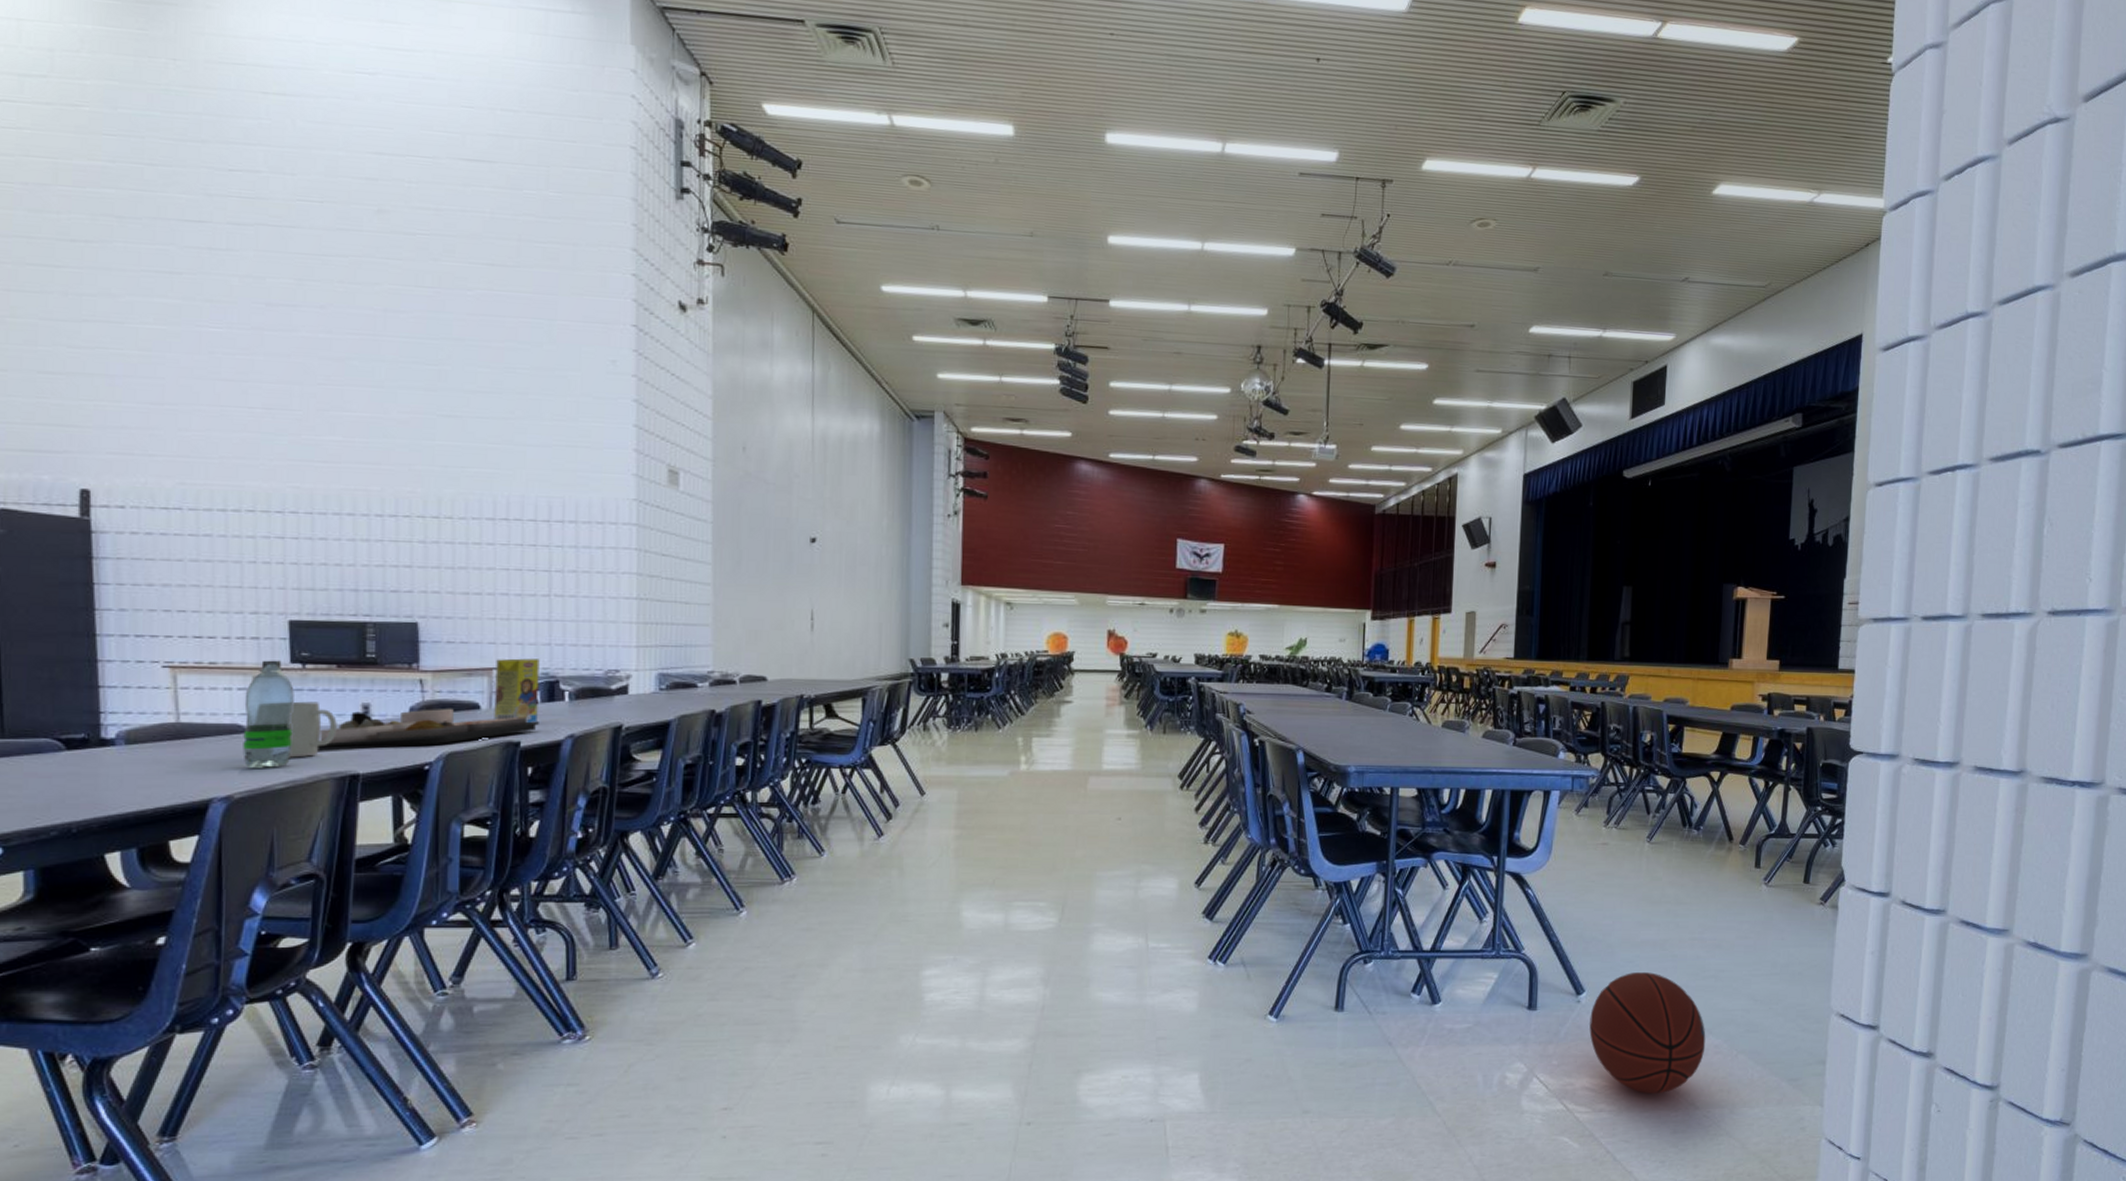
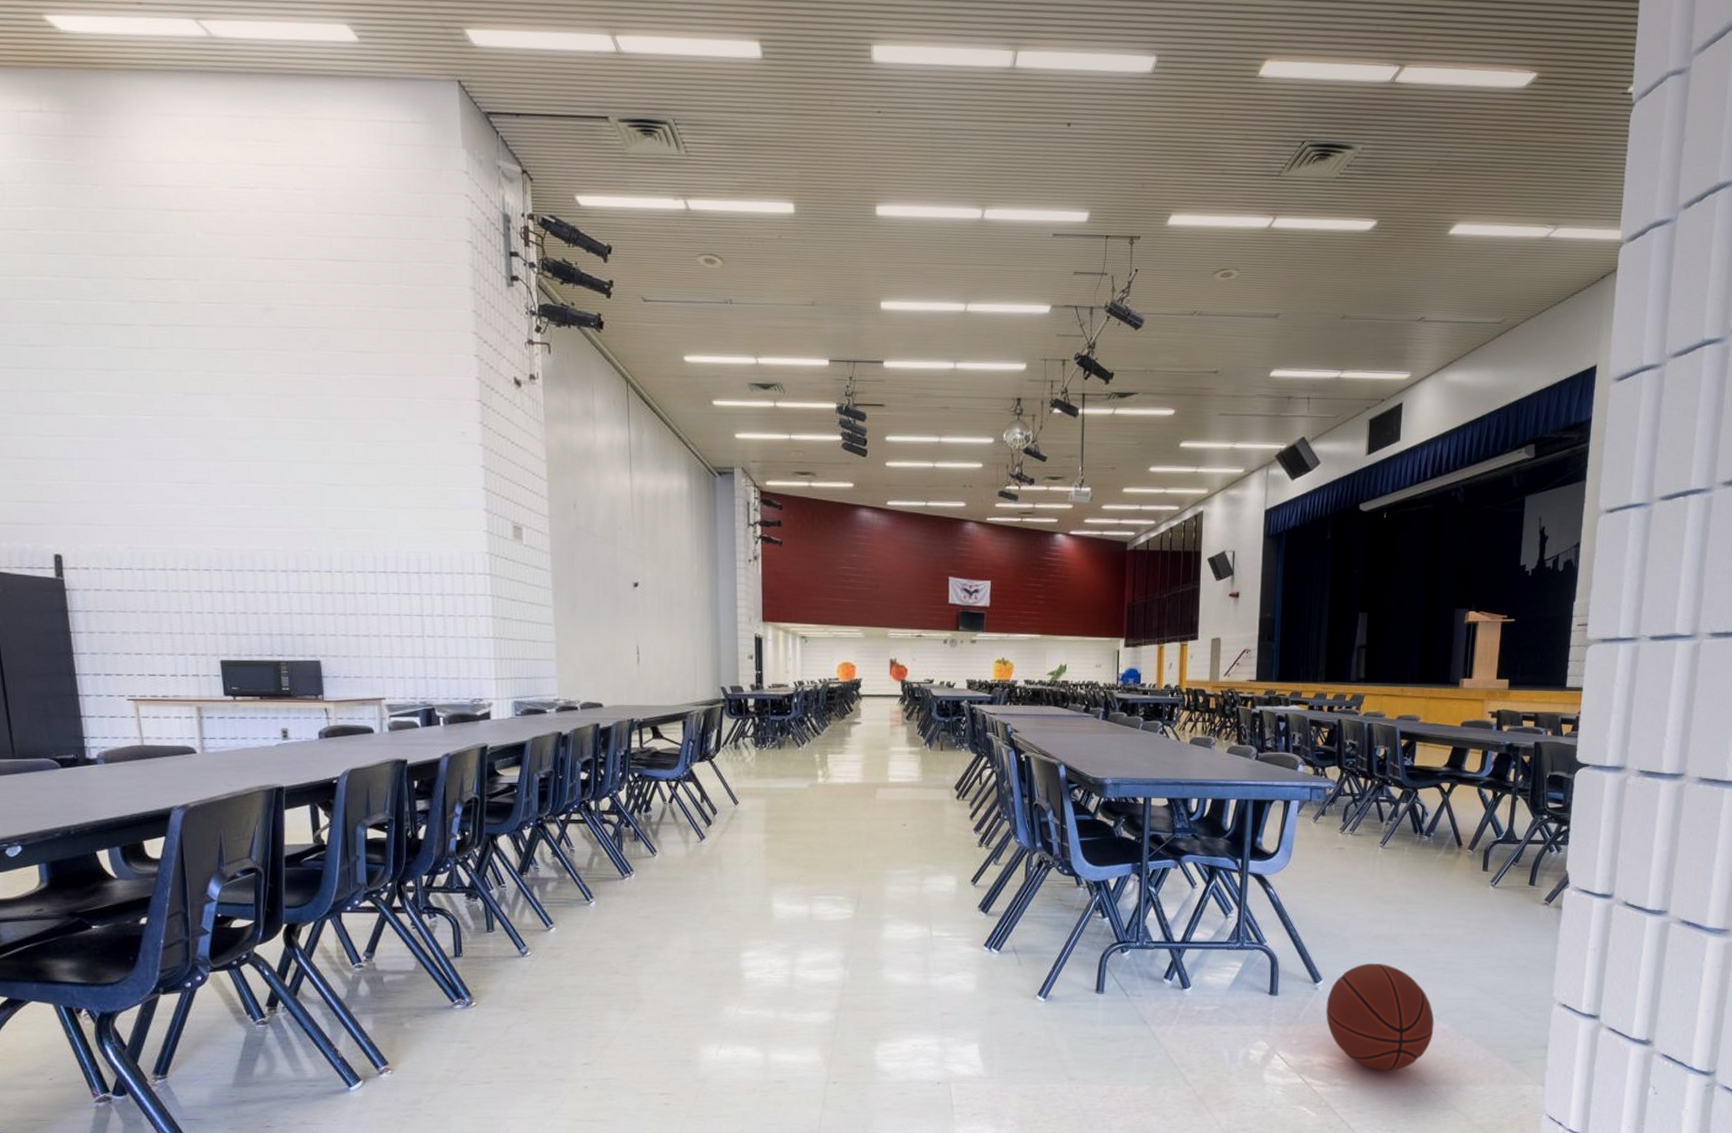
bottle: present [242,660,294,768] -> none [191,693,231,782]
mug: present [289,701,337,758] -> none [227,727,264,774]
food tray: present [318,708,539,753] -> none [250,732,421,769]
juice box: present [494,658,540,723] -> none [384,690,419,744]

